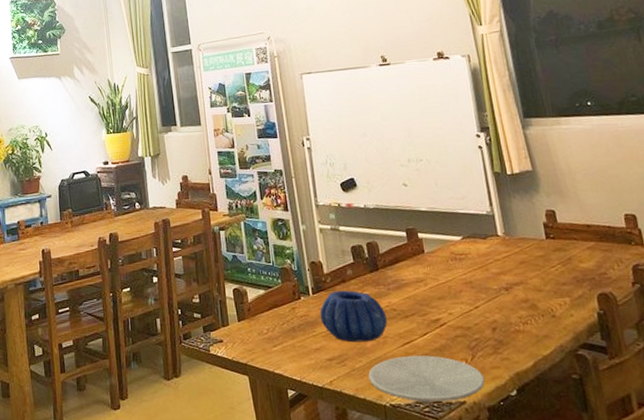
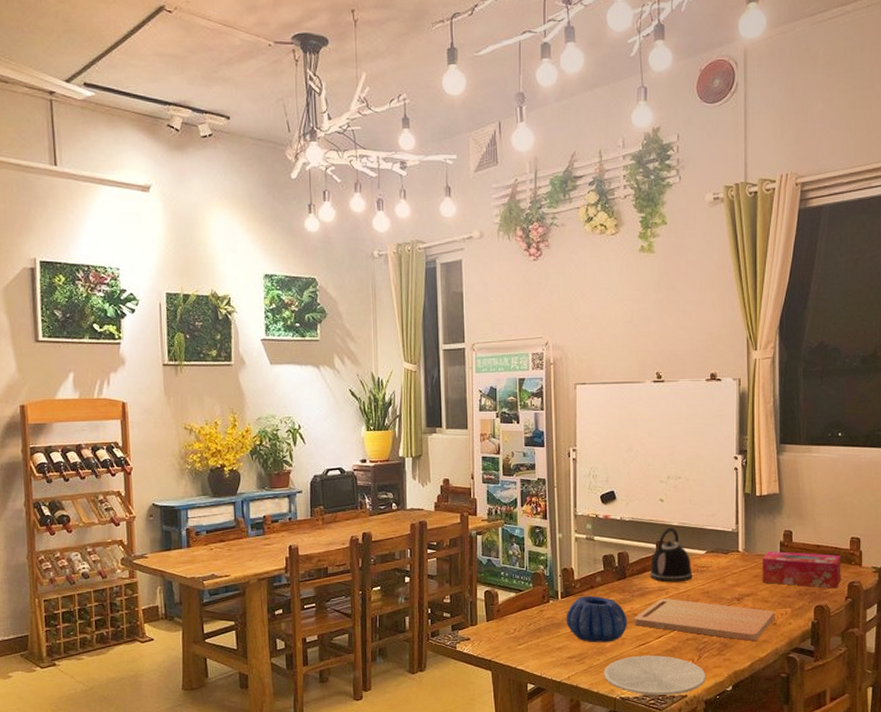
cutting board: none [393,290,552,337] -> present [634,598,774,641]
kettle: none [402,213,451,273] -> present [649,527,693,583]
tissue box: none [526,233,623,274] -> present [762,550,841,589]

